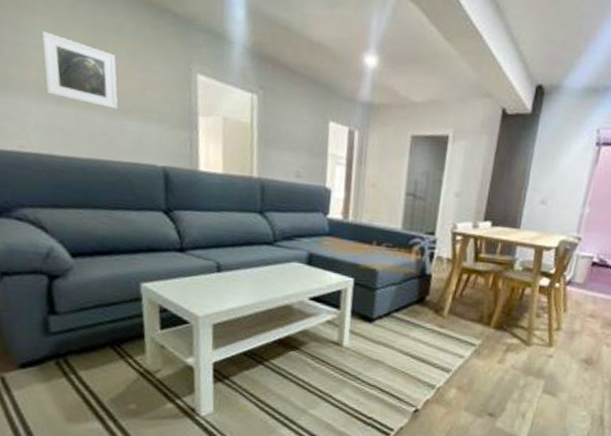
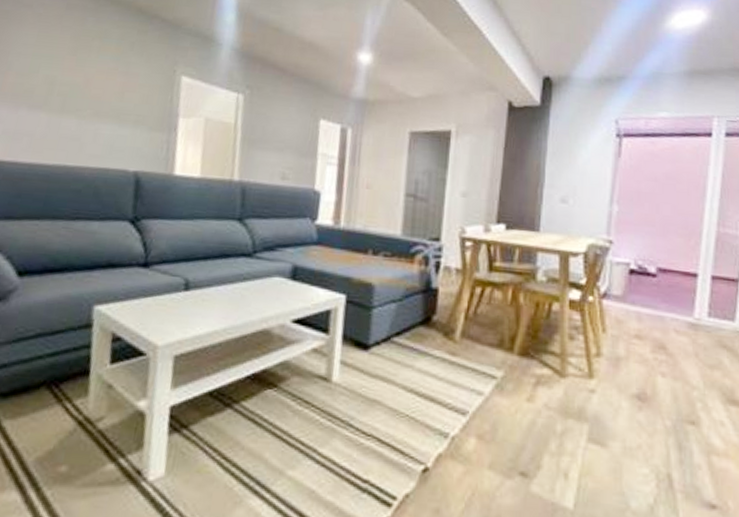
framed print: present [41,31,118,109] -> none [20,39,98,113]

